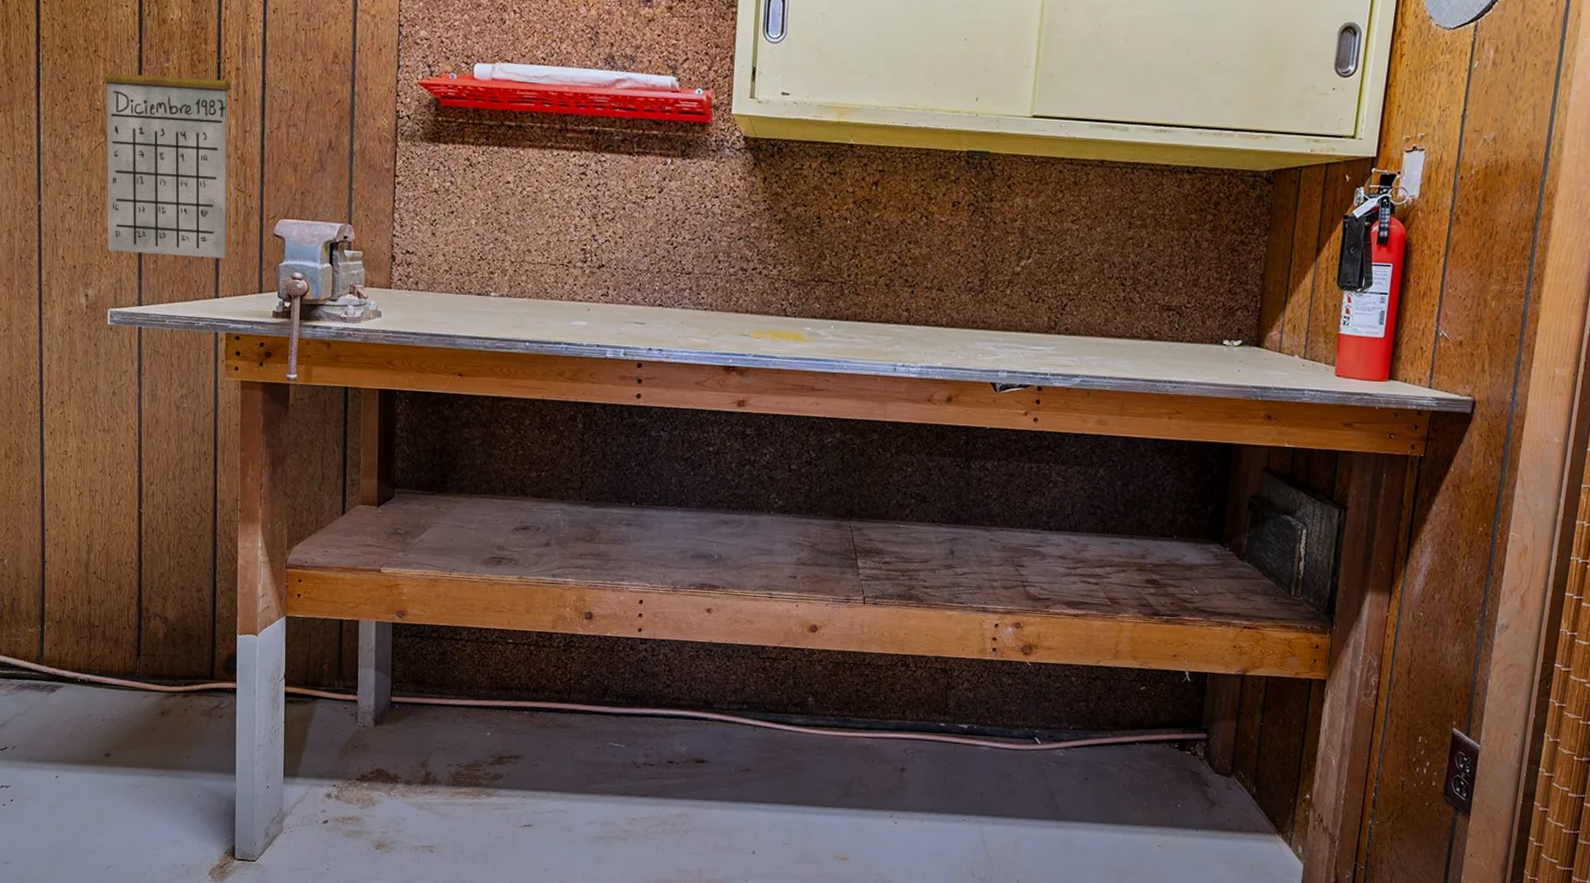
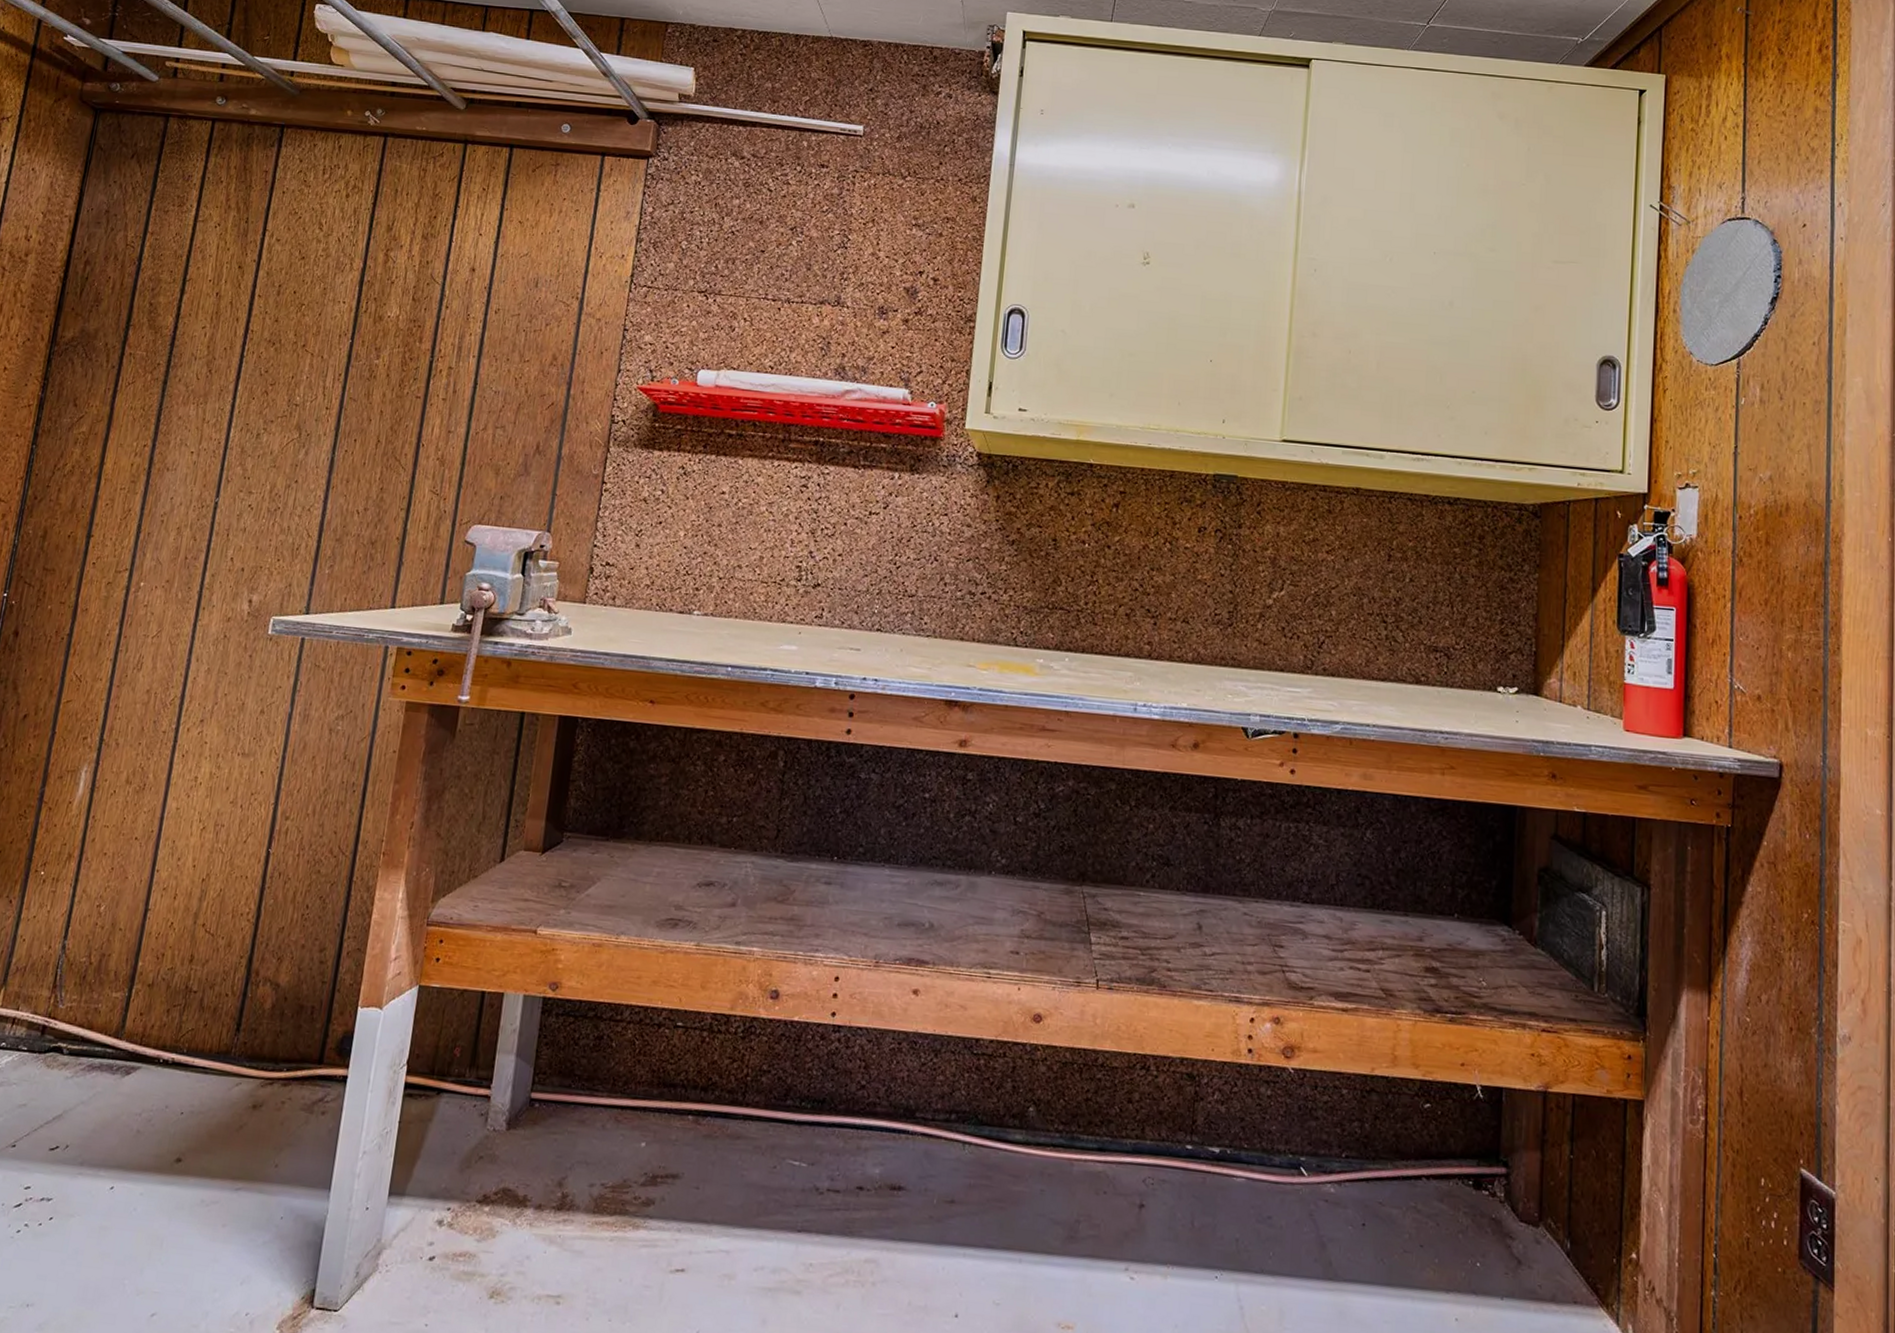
calendar: present [103,35,232,259] -> none [281,332,442,565]

